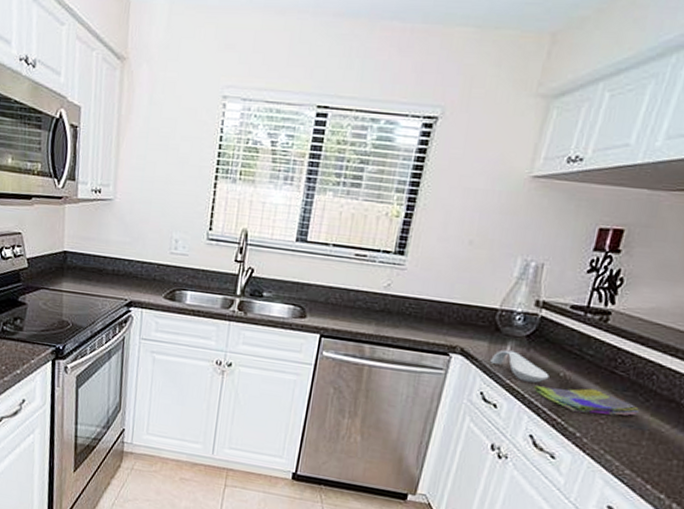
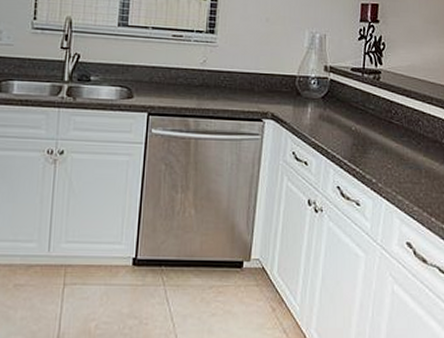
spoon rest: present [490,349,549,384] -> none [297,111,344,139]
dish towel: present [534,386,639,416] -> none [334,138,414,161]

